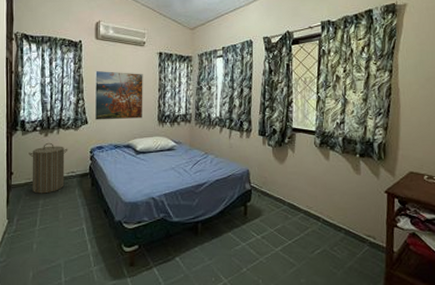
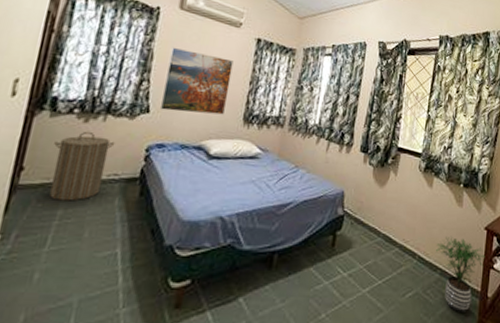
potted plant: none [338,201,388,266] -> present [436,237,485,314]

